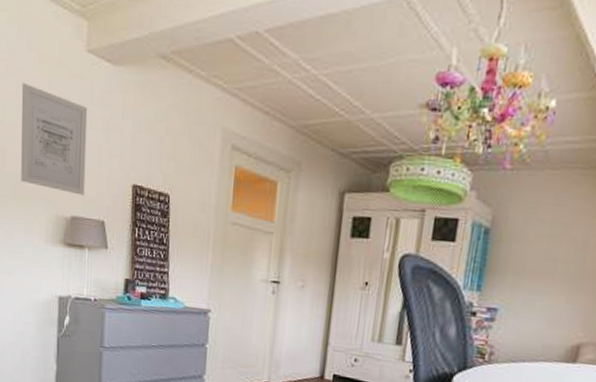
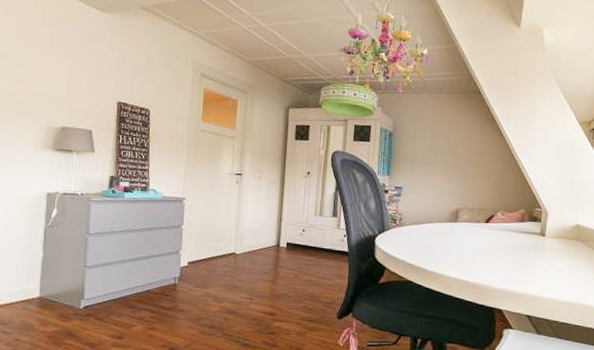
wall art: present [21,82,88,196] -> none [14,21,79,110]

